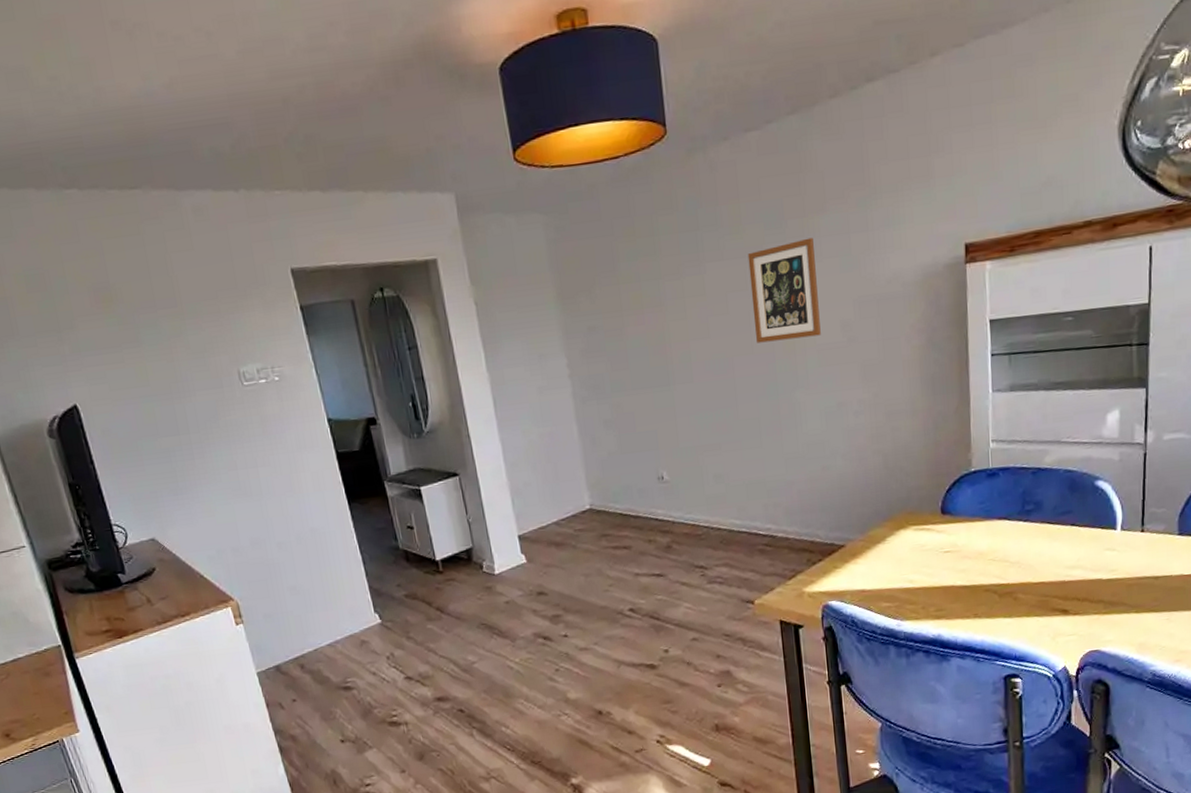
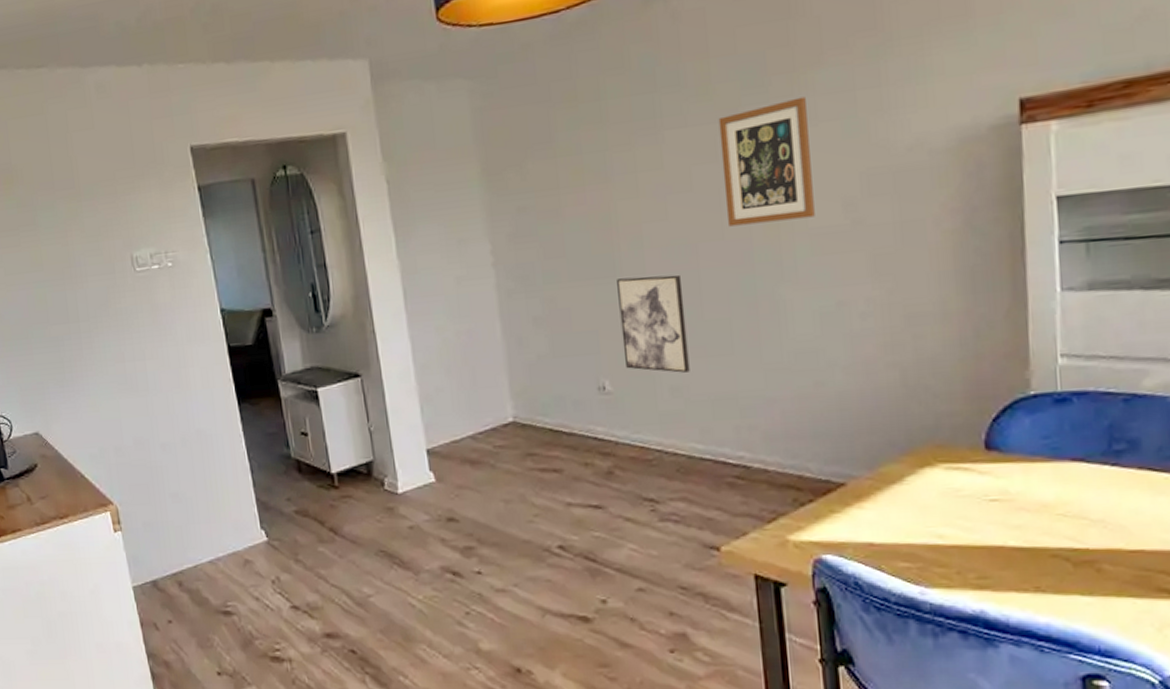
wall art: none [671,383,729,464] -> present [617,274,690,373]

